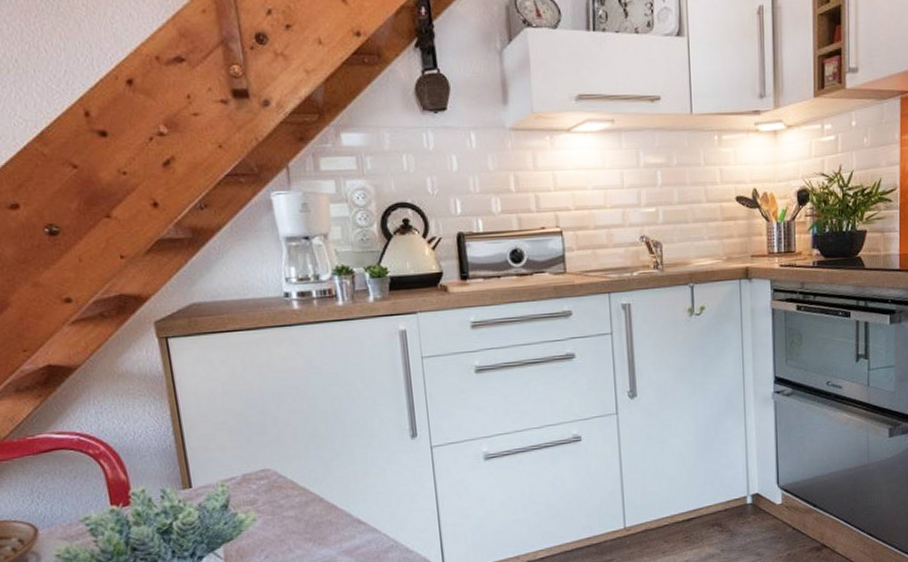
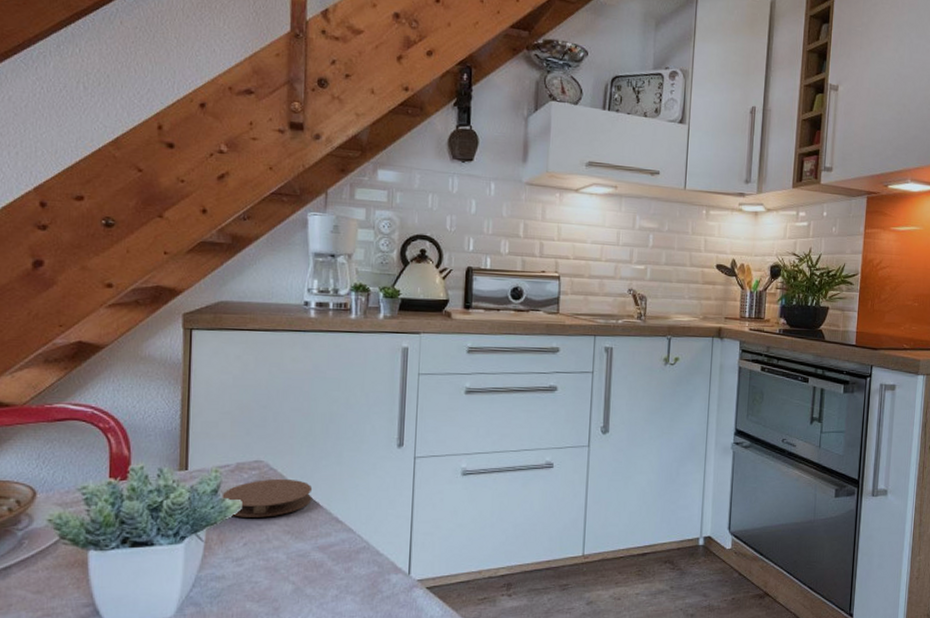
coaster: none [233,484,329,530] -> present [222,478,313,517]

